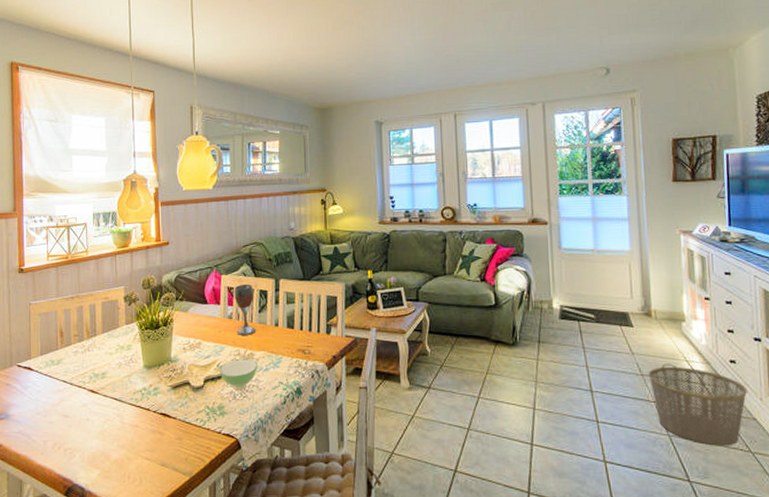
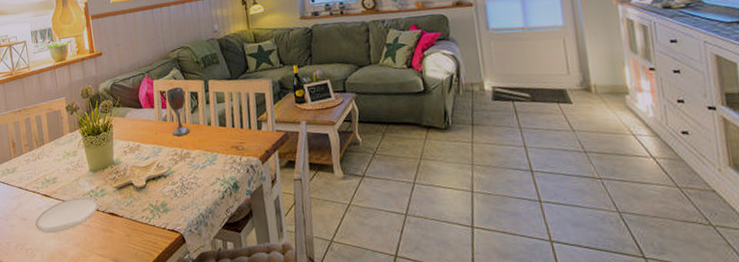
plate: none [77,395,150,432] -> present [35,196,99,233]
bowl: present [219,359,258,390] -> none [159,158,195,188]
basket: present [648,363,747,446] -> none [591,138,703,221]

